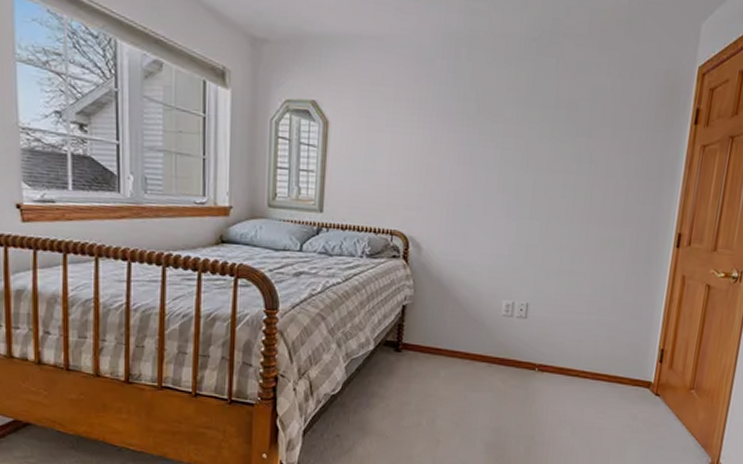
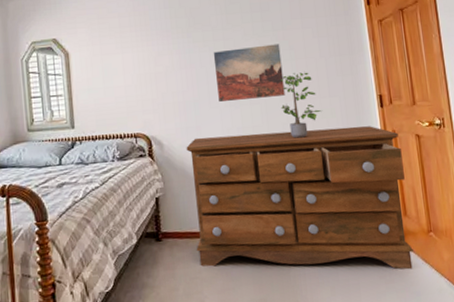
dresser: none [436,246,688,424] -> present [186,126,413,270]
wall art: none [495,150,580,216] -> present [213,44,285,102]
potted plant: none [563,191,609,267] -> present [280,72,322,138]

